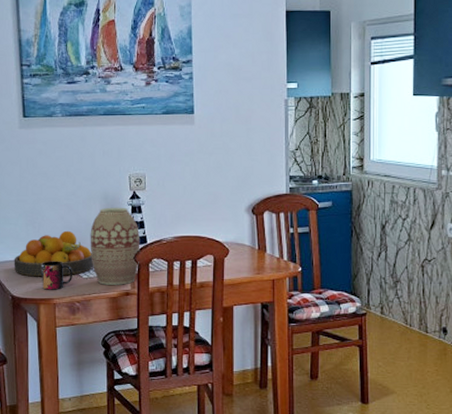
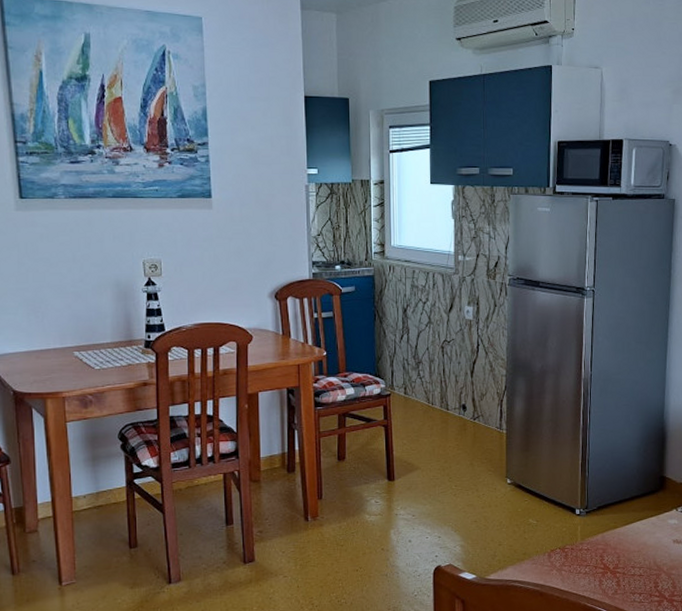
fruit bowl: present [14,230,94,277] -> none [14,319,107,370]
mug: present [41,261,73,290] -> none [46,352,84,383]
vase: present [90,207,141,285] -> none [101,294,158,376]

